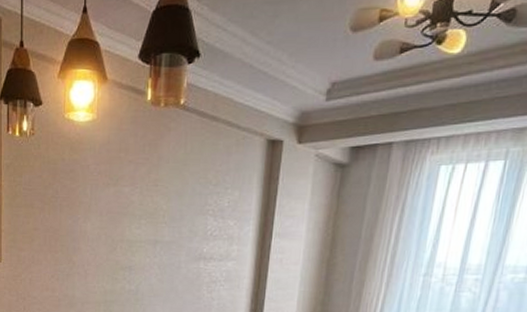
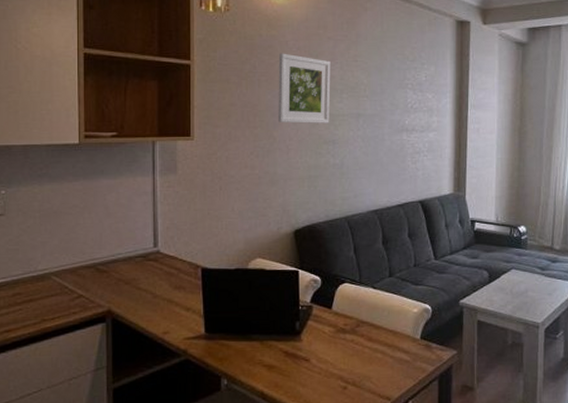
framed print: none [78,177,130,249] -> present [278,53,331,124]

